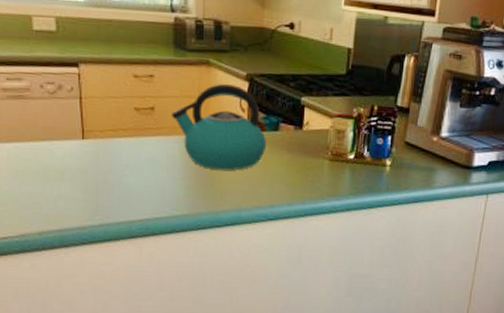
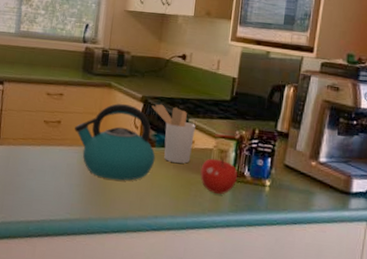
utensil holder: none [258,82,309,147] -> present [151,104,195,164]
fruit: none [317,139,357,178] -> present [200,158,238,195]

